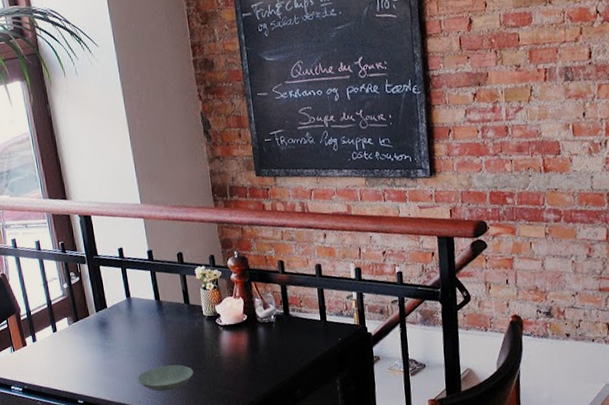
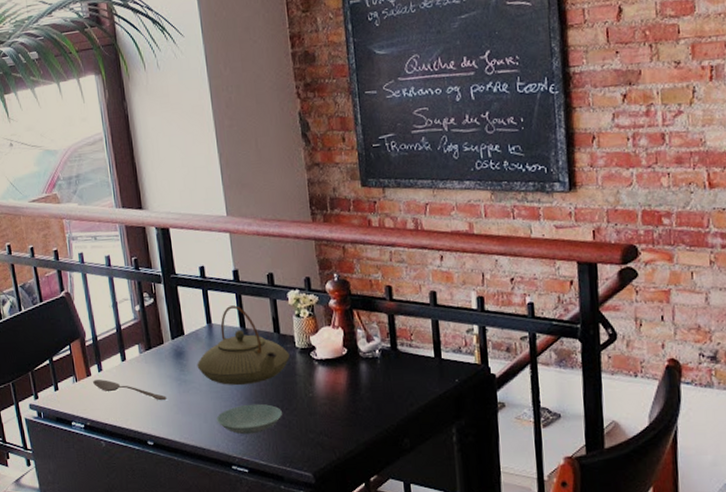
spoon: none [28,349,94,365] -> present [93,379,167,401]
teapot: none [118,281,199,350] -> present [197,305,290,386]

